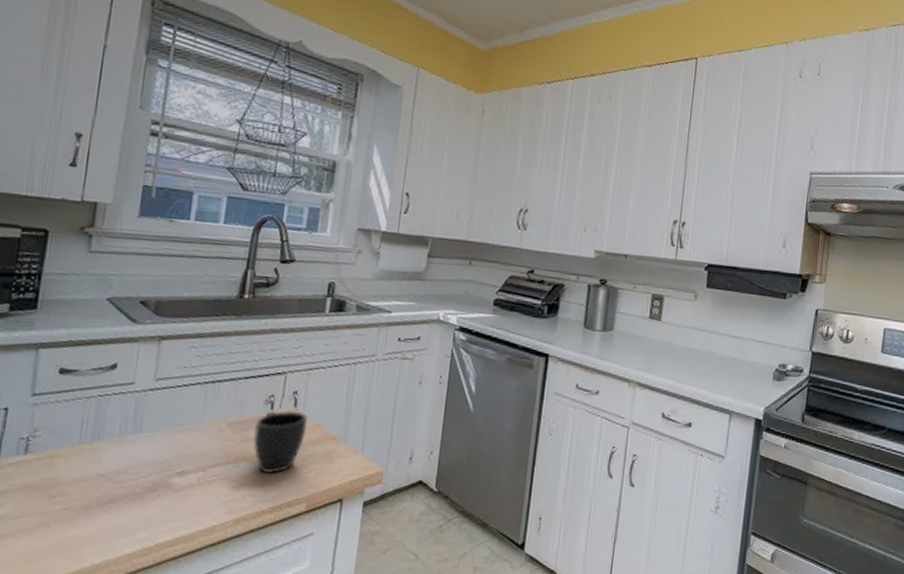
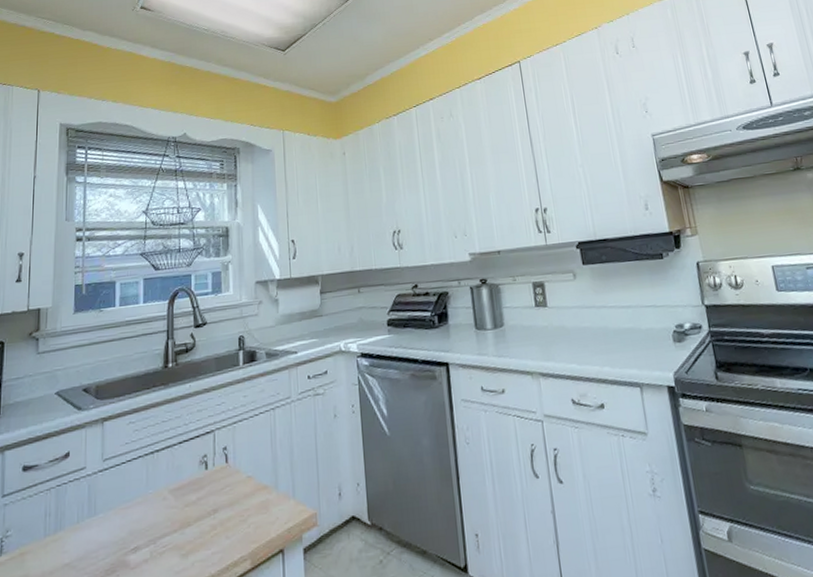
mug: present [253,410,307,474] -> none [194,467,241,536]

